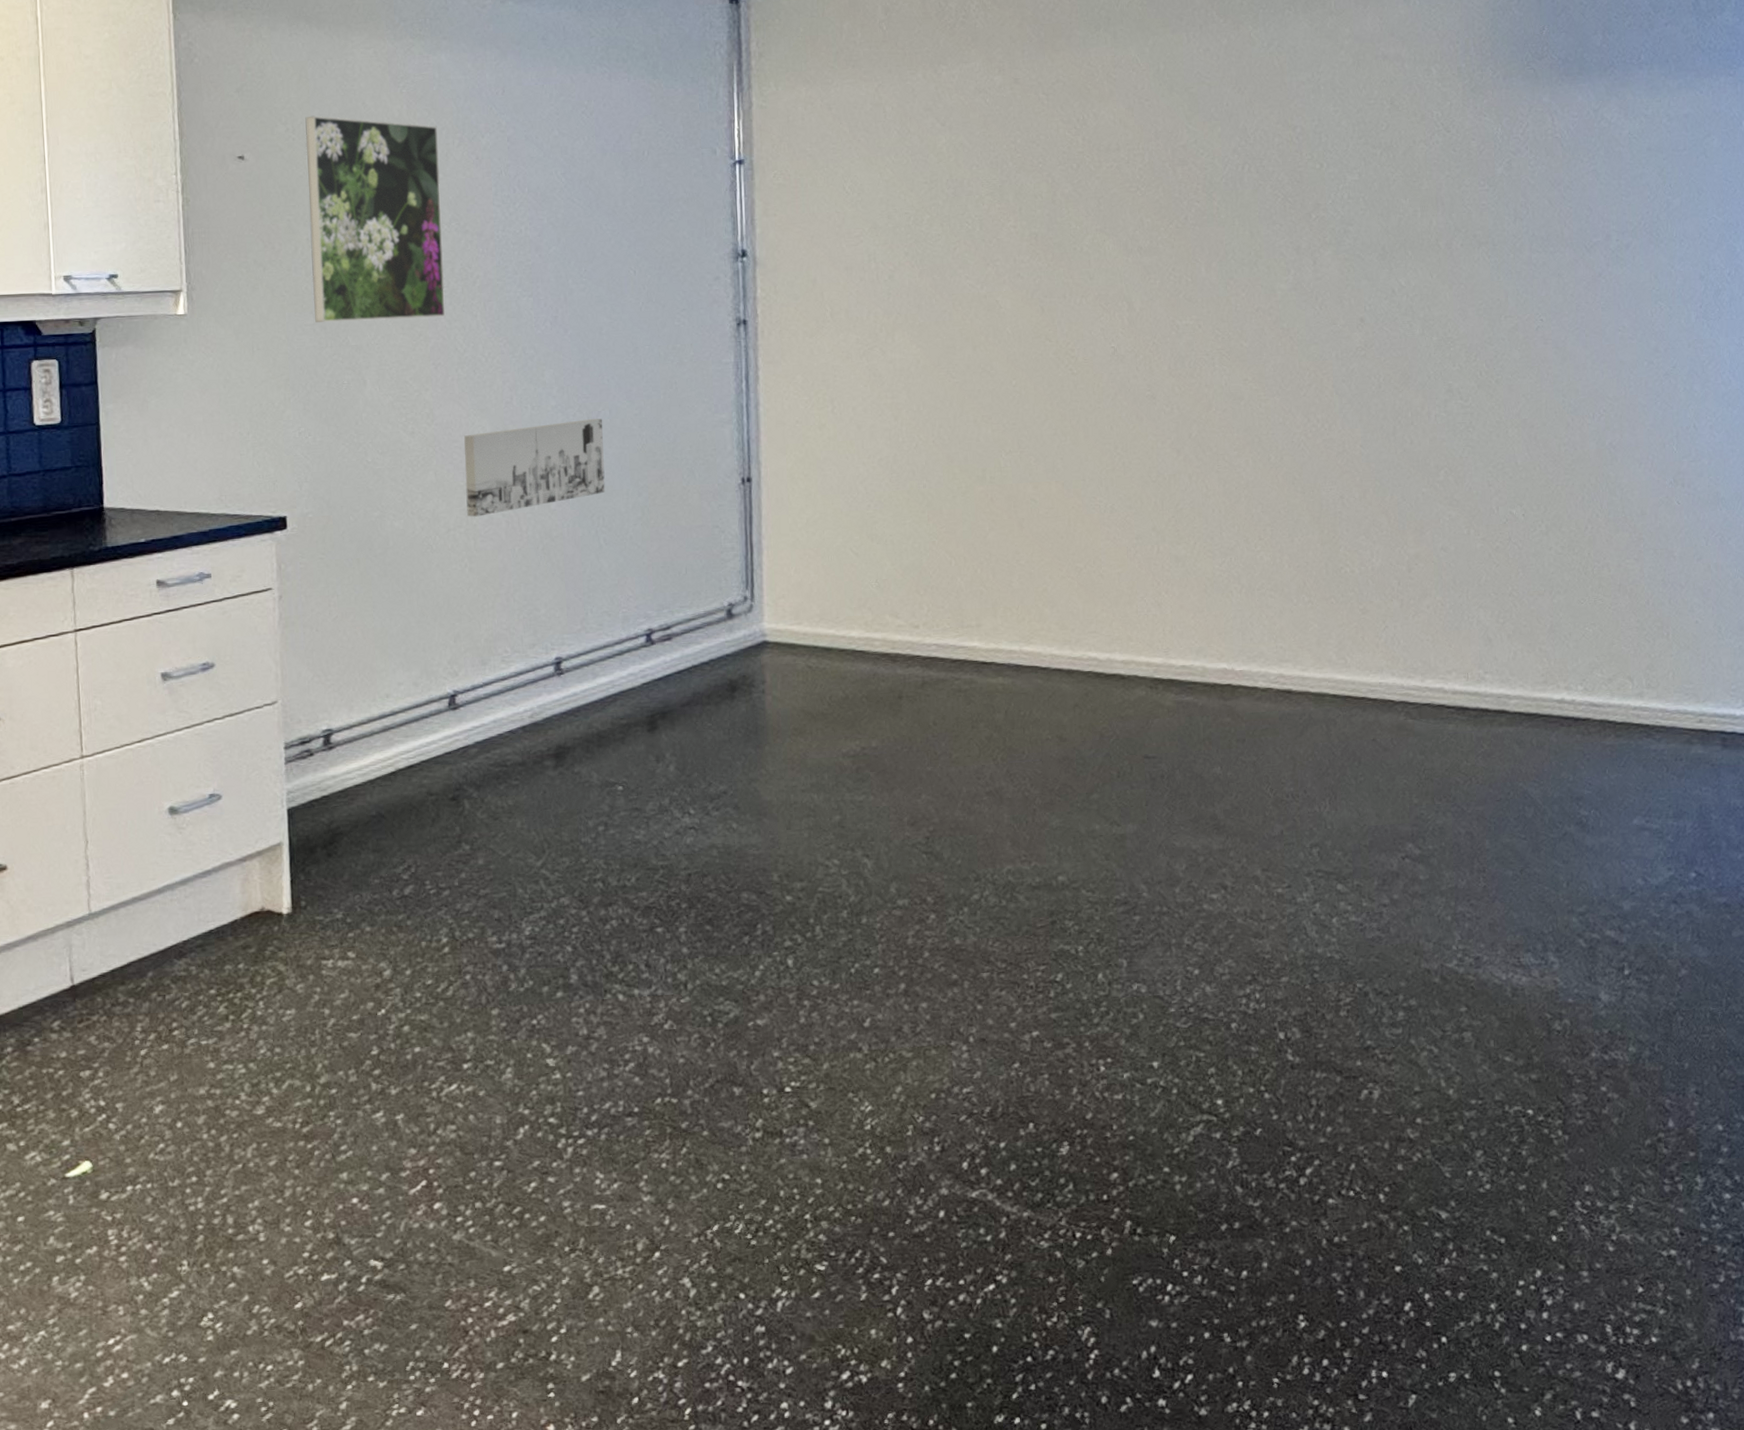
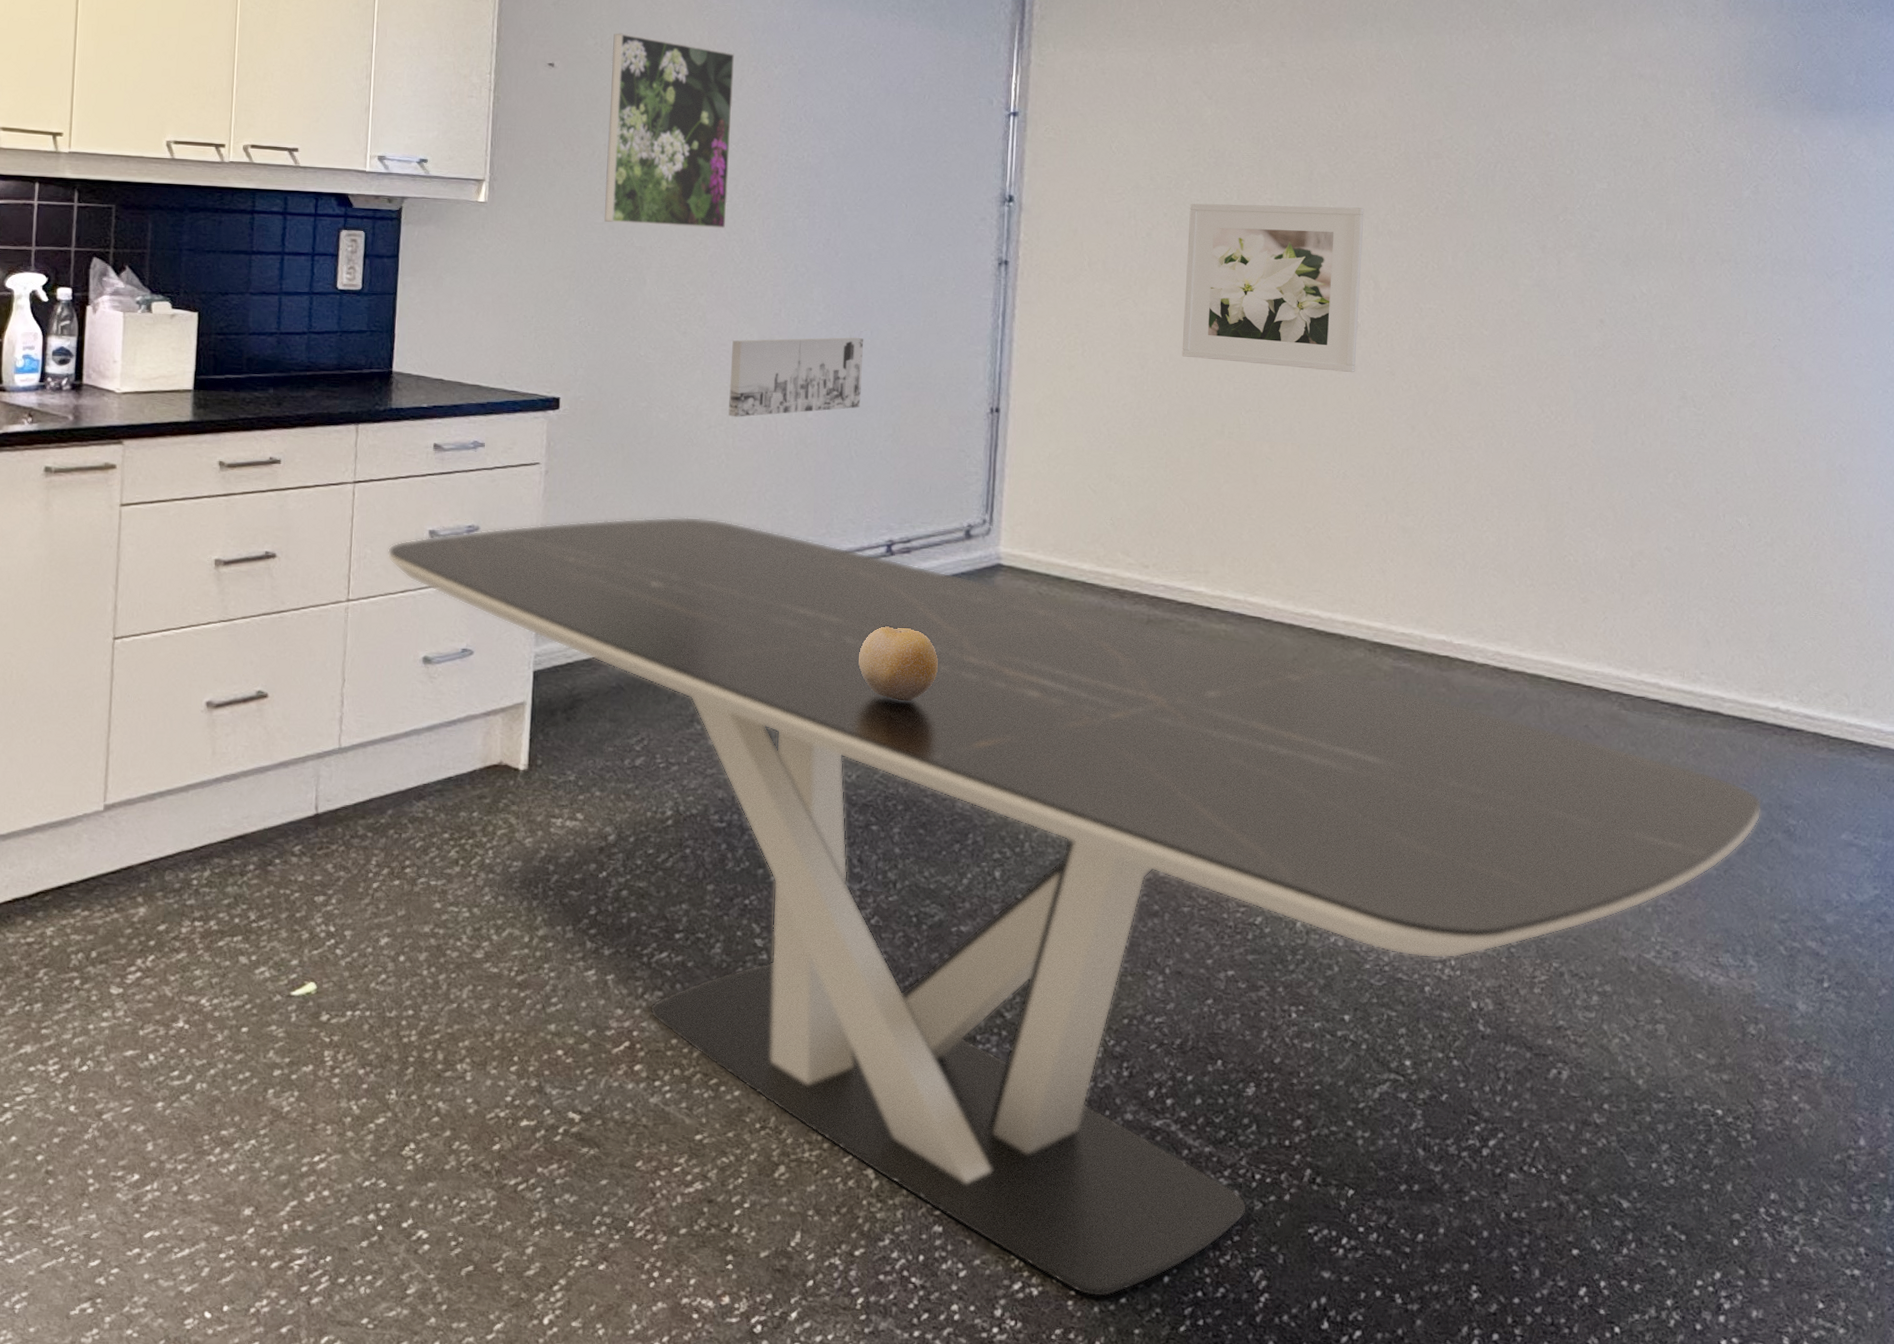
dining table: none [118,627,1554,1377] -> present [387,516,1763,1298]
fruit: none [626,718,711,796] -> present [858,626,938,702]
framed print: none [931,226,1115,403] -> present [1182,203,1364,373]

